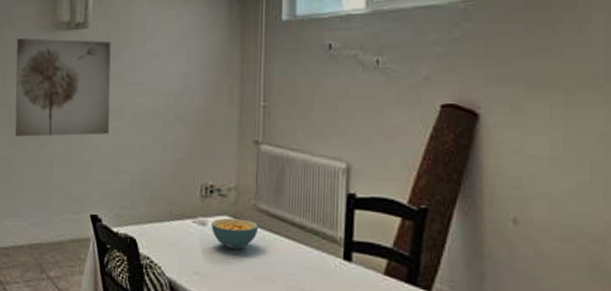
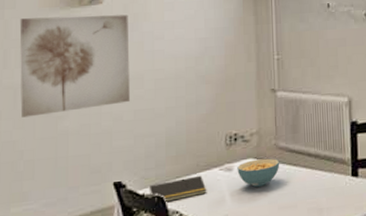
notepad: none [122,223,179,246] -> present [149,175,207,202]

